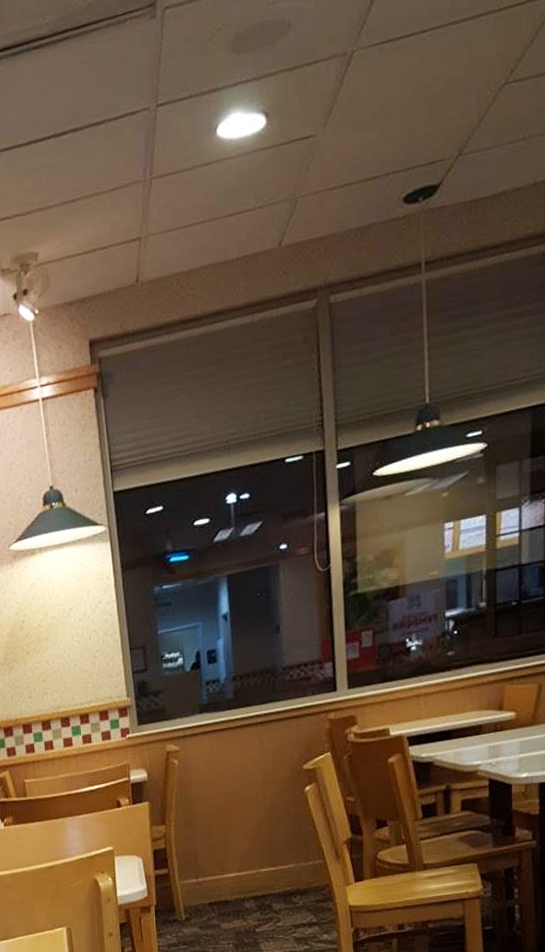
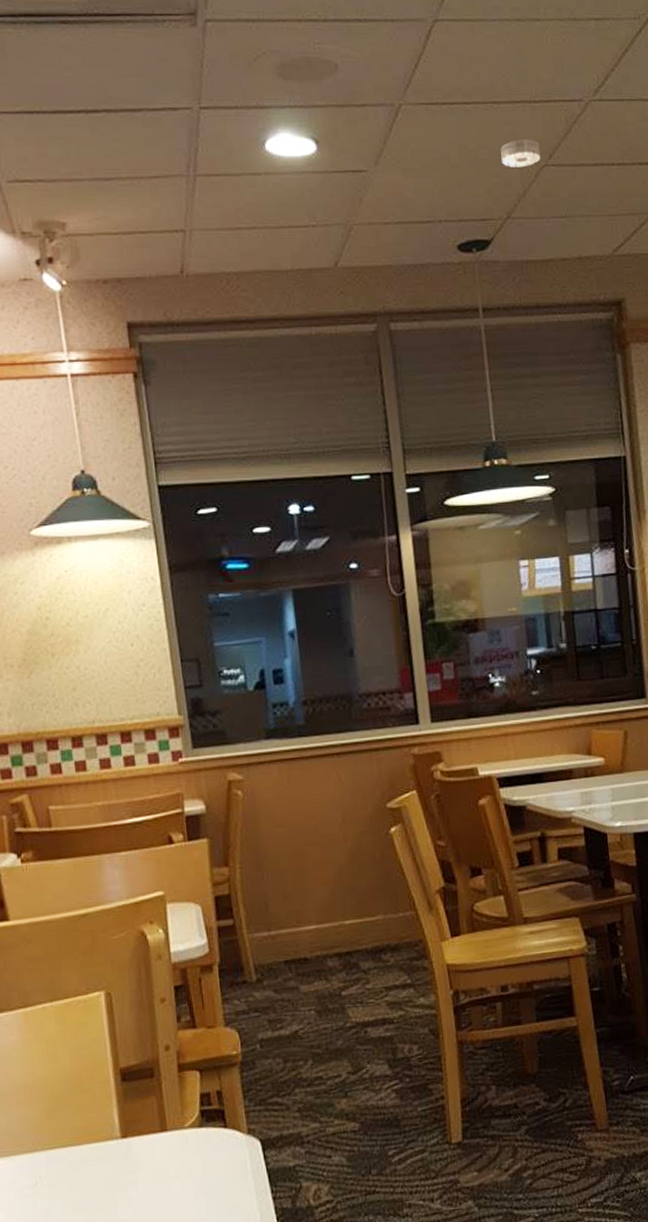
smoke detector: none [457,56,501,95] -> present [500,139,541,167]

